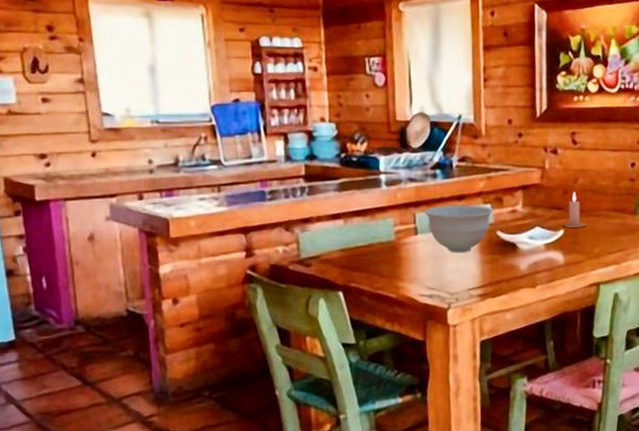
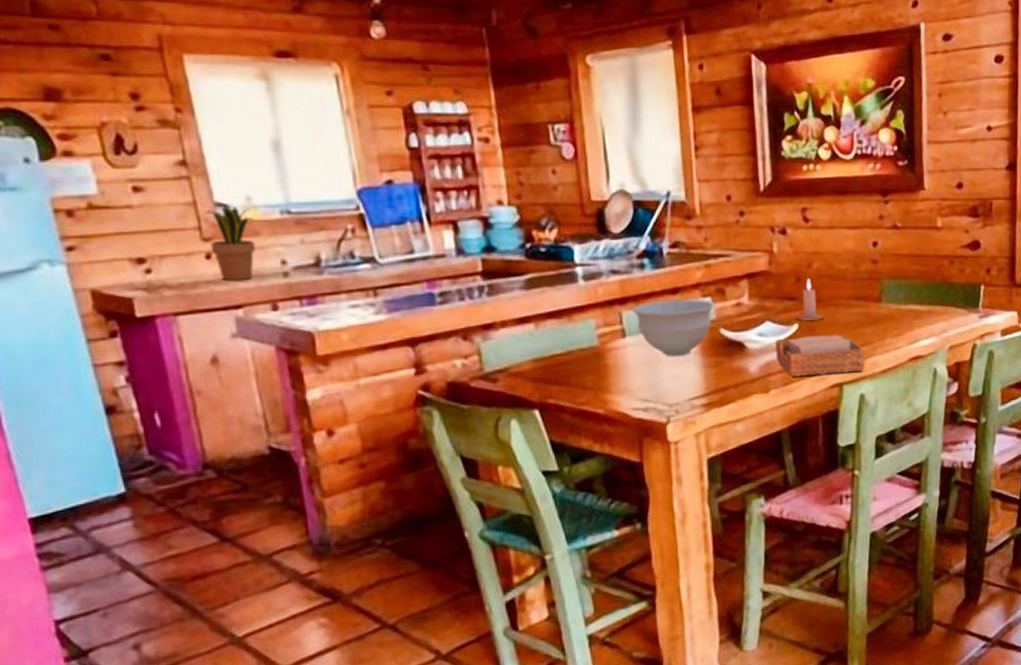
potted plant: none [94,114,130,175] -> present [205,204,255,281]
napkin holder: none [543,241,620,275] -> present [775,334,865,377]

